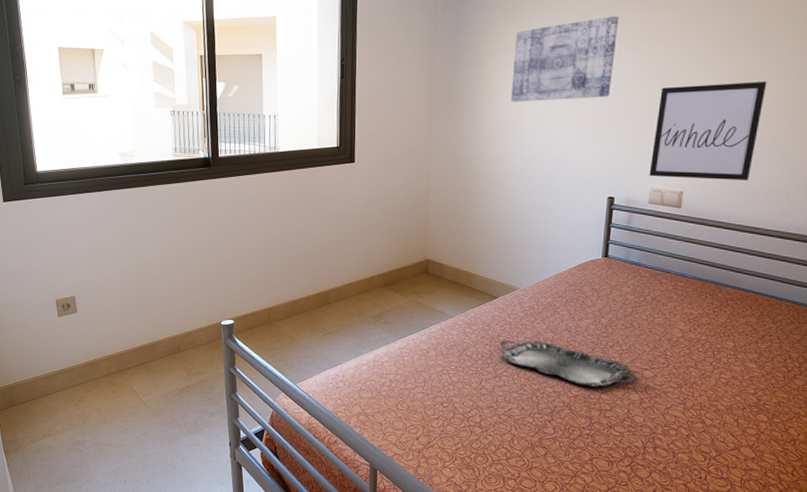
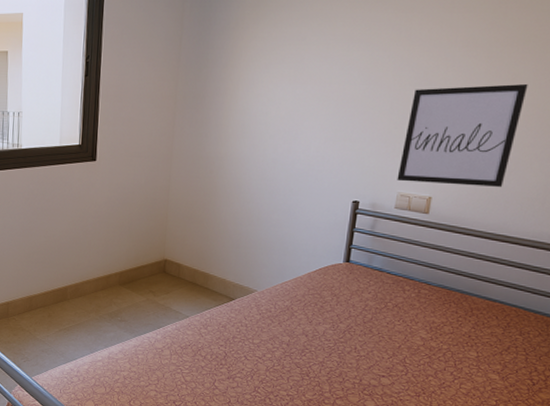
serving tray: present [500,341,638,388] -> none [235,342,374,393]
wall art: present [511,15,619,102] -> none [257,13,374,103]

